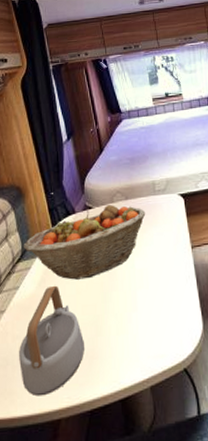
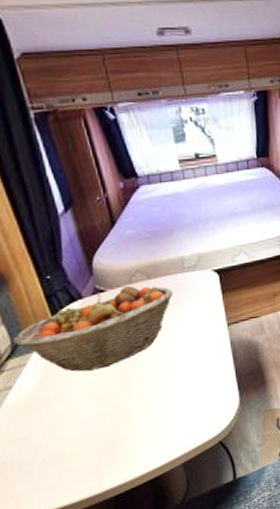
teapot: present [19,285,84,397] -> none [19,379,104,495]

